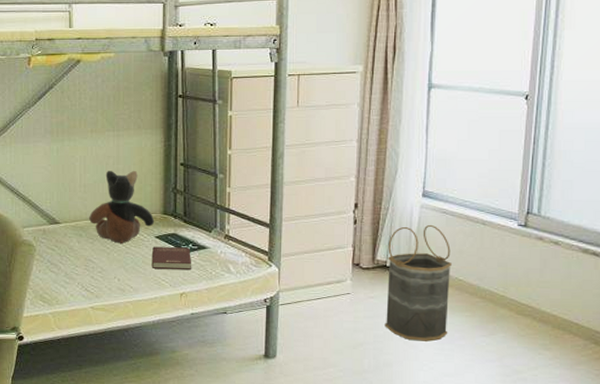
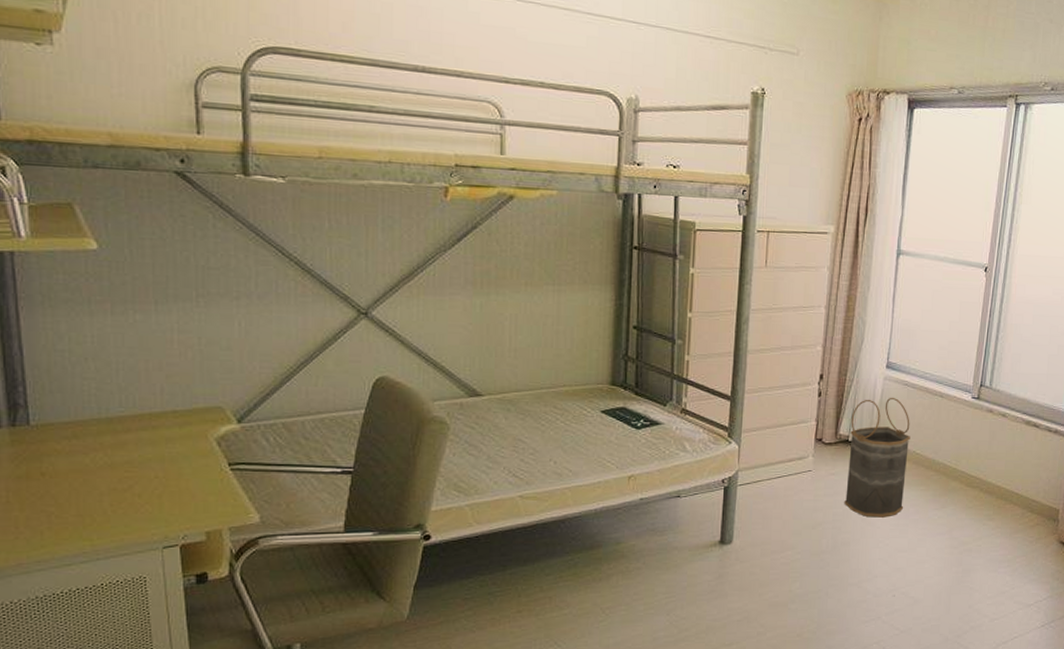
stuffed animal: present [88,171,155,243] -> none [519,333,601,419]
book: present [151,246,191,269] -> none [595,423,642,449]

